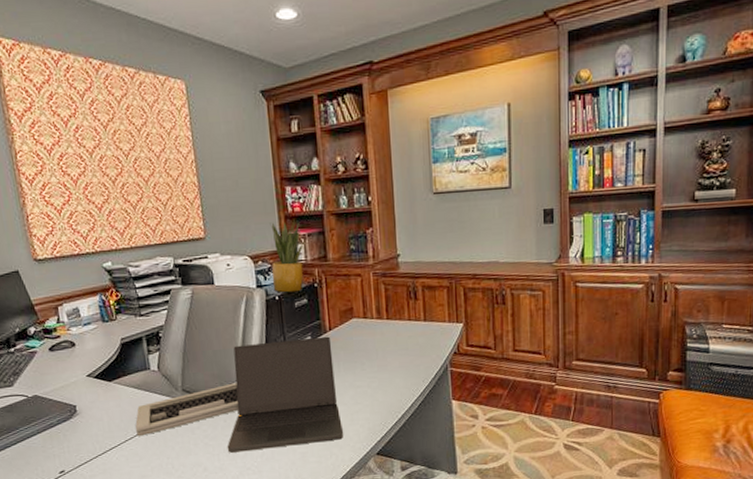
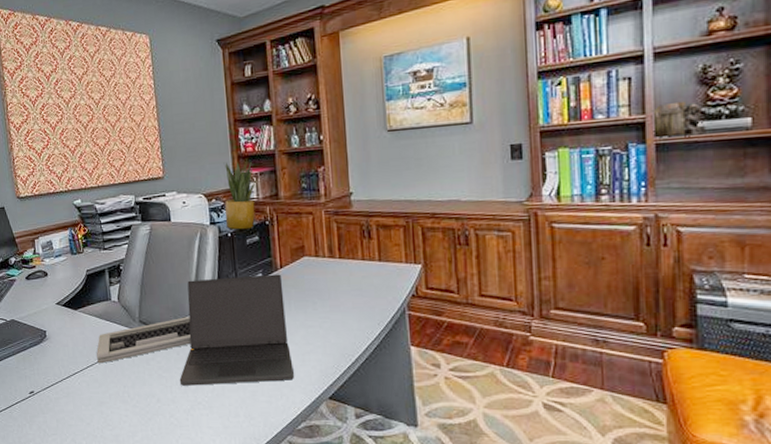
bookend: none [659,172,703,206] -> present [651,101,709,138]

